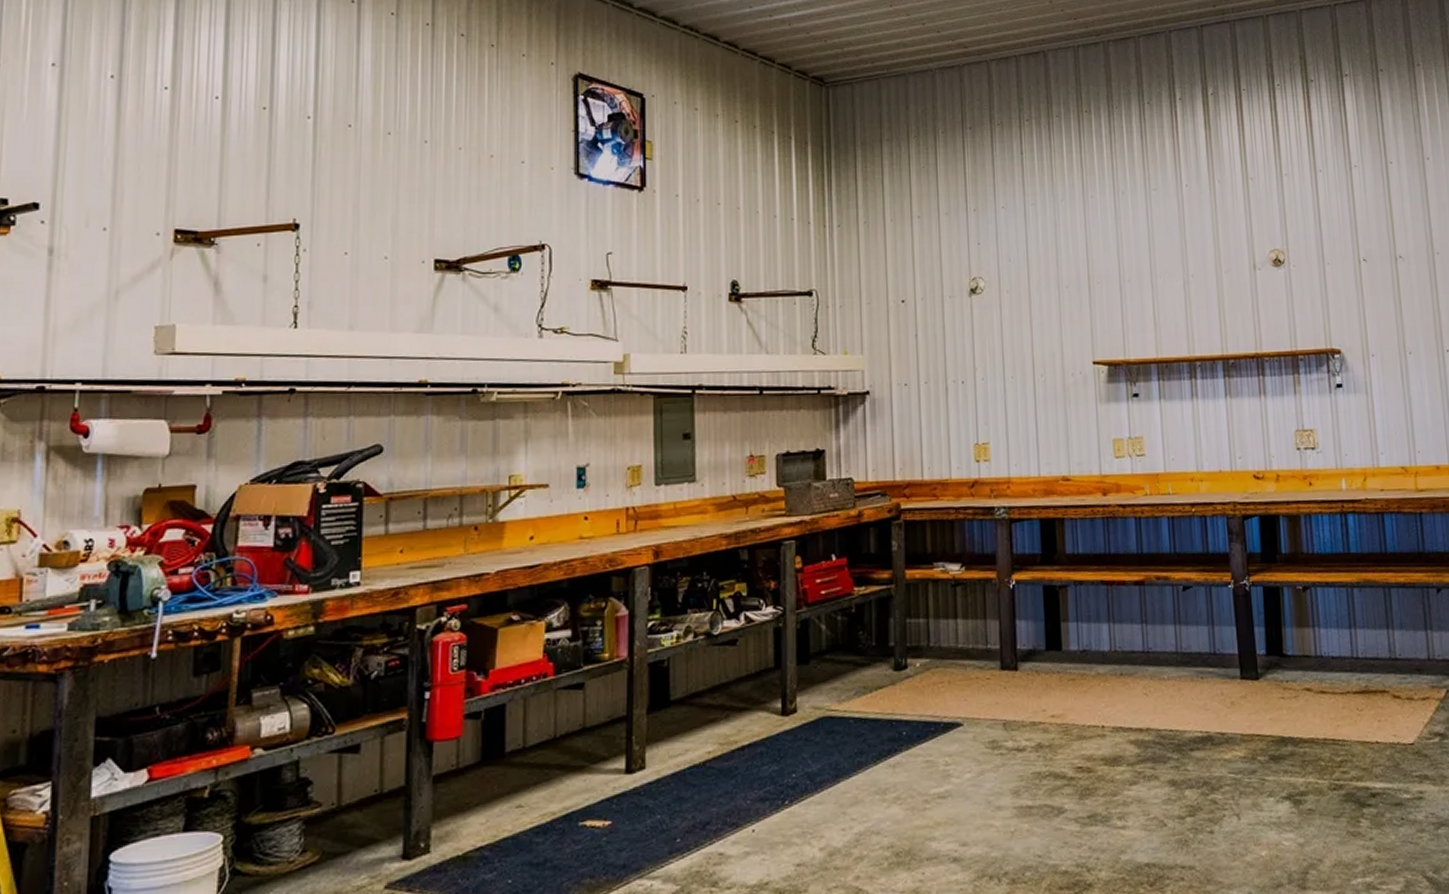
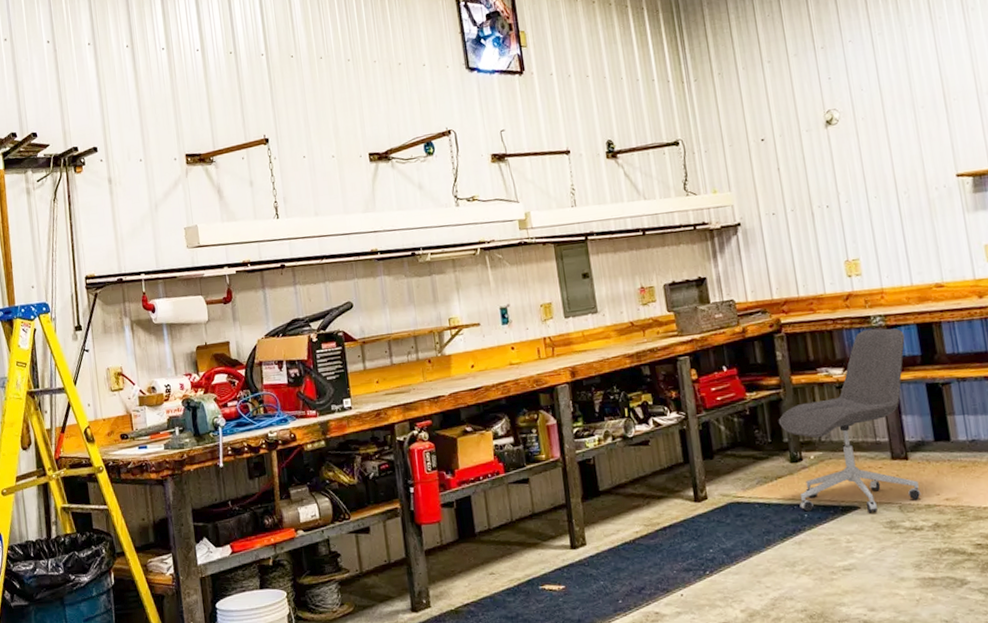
office chair: none [886,521,1027,731] -> present [778,328,922,513]

